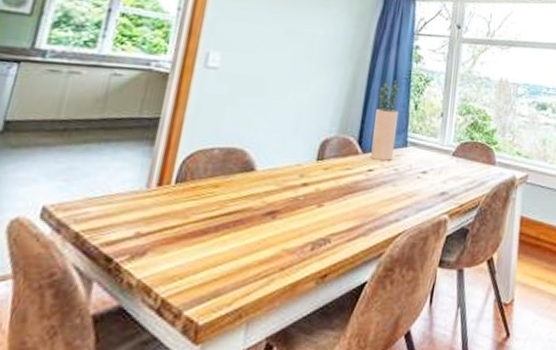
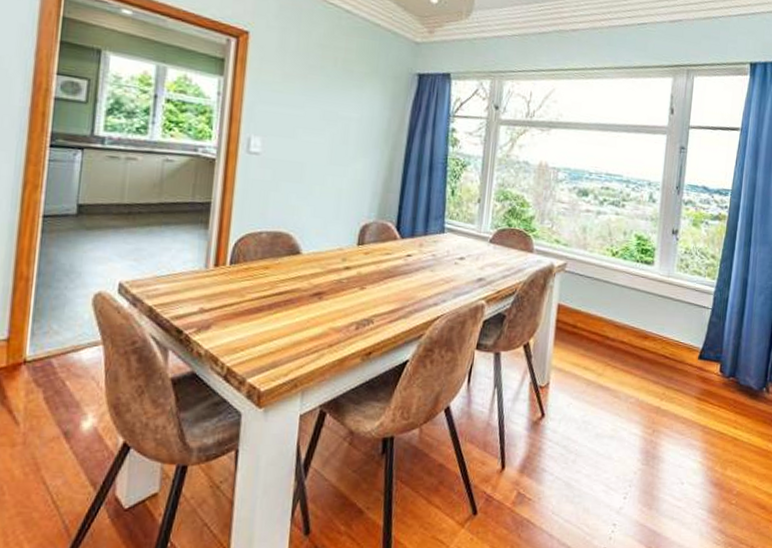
vase: present [370,76,400,162] -> none [409,161,436,247]

